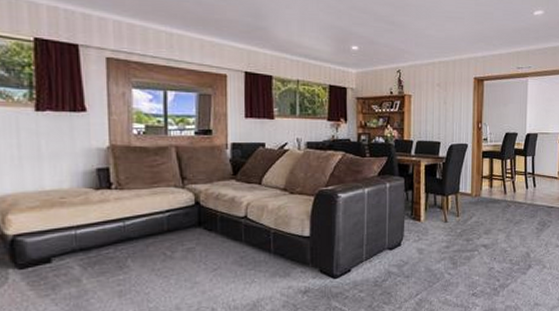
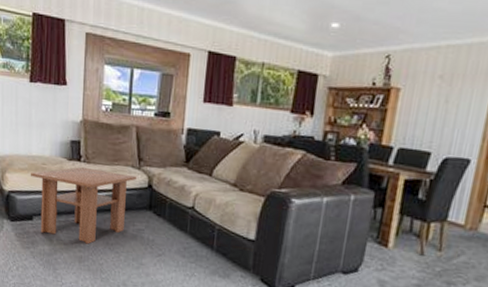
coffee table: none [45,194,181,276] -> present [31,166,136,244]

